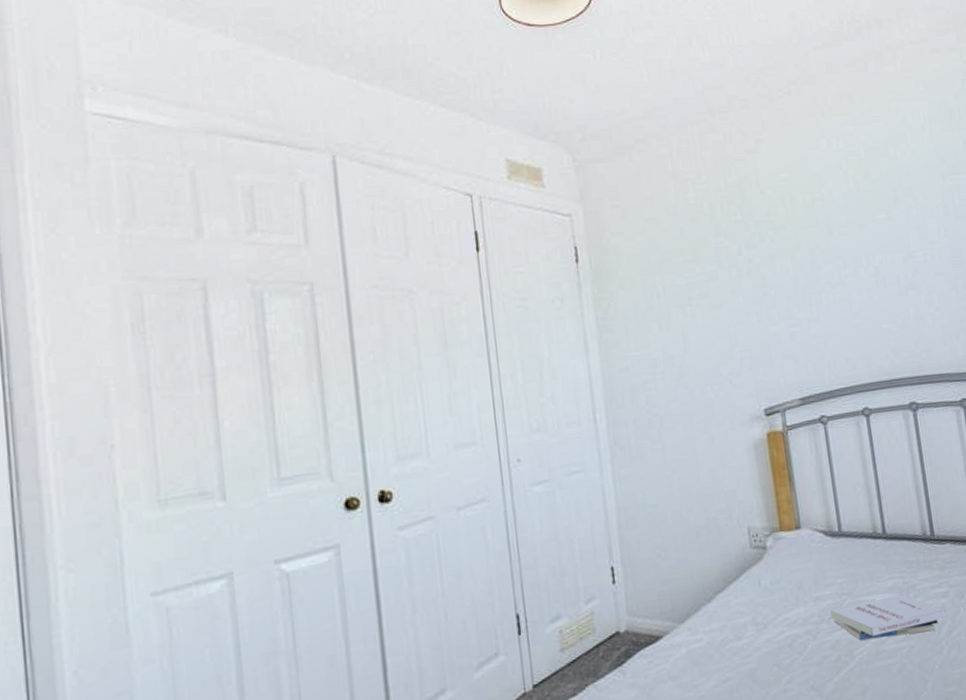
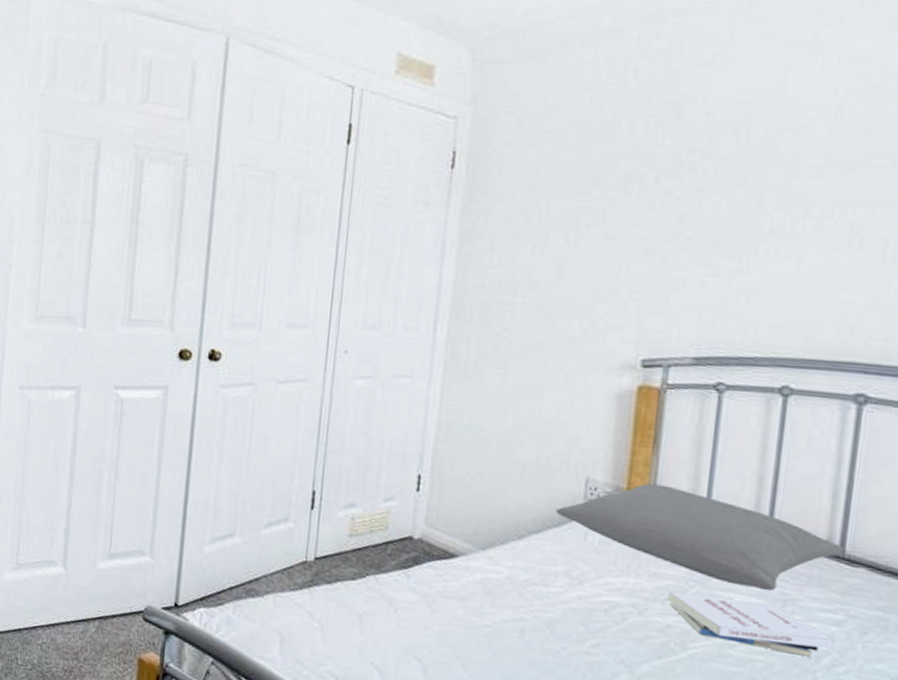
pillow: none [731,515,935,588] -> present [555,483,845,592]

